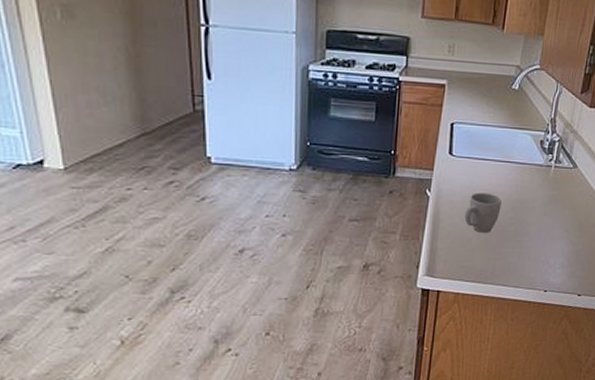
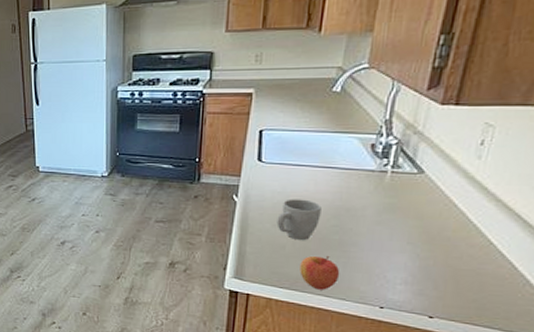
apple: none [483,247,515,280] -> present [299,255,340,290]

